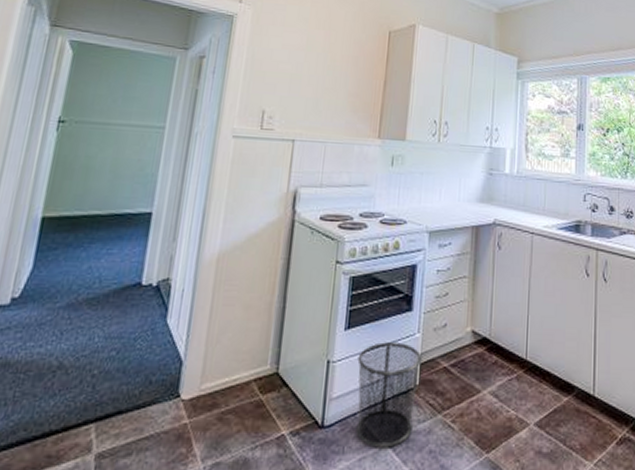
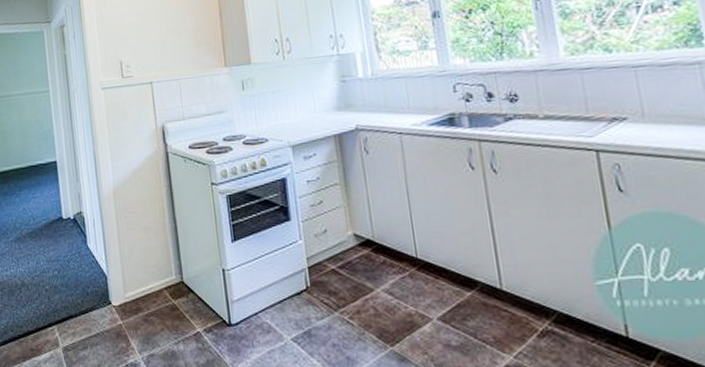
waste bin: present [356,342,422,448] -> none [248,250,312,342]

